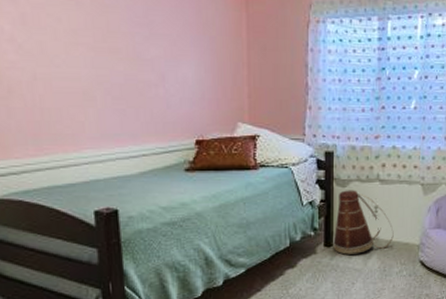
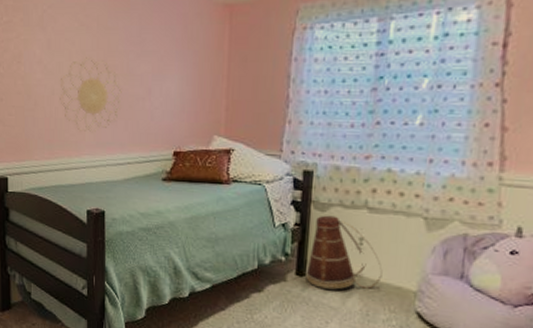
decorative wall piece: none [43,37,129,124] -> present [59,57,122,133]

